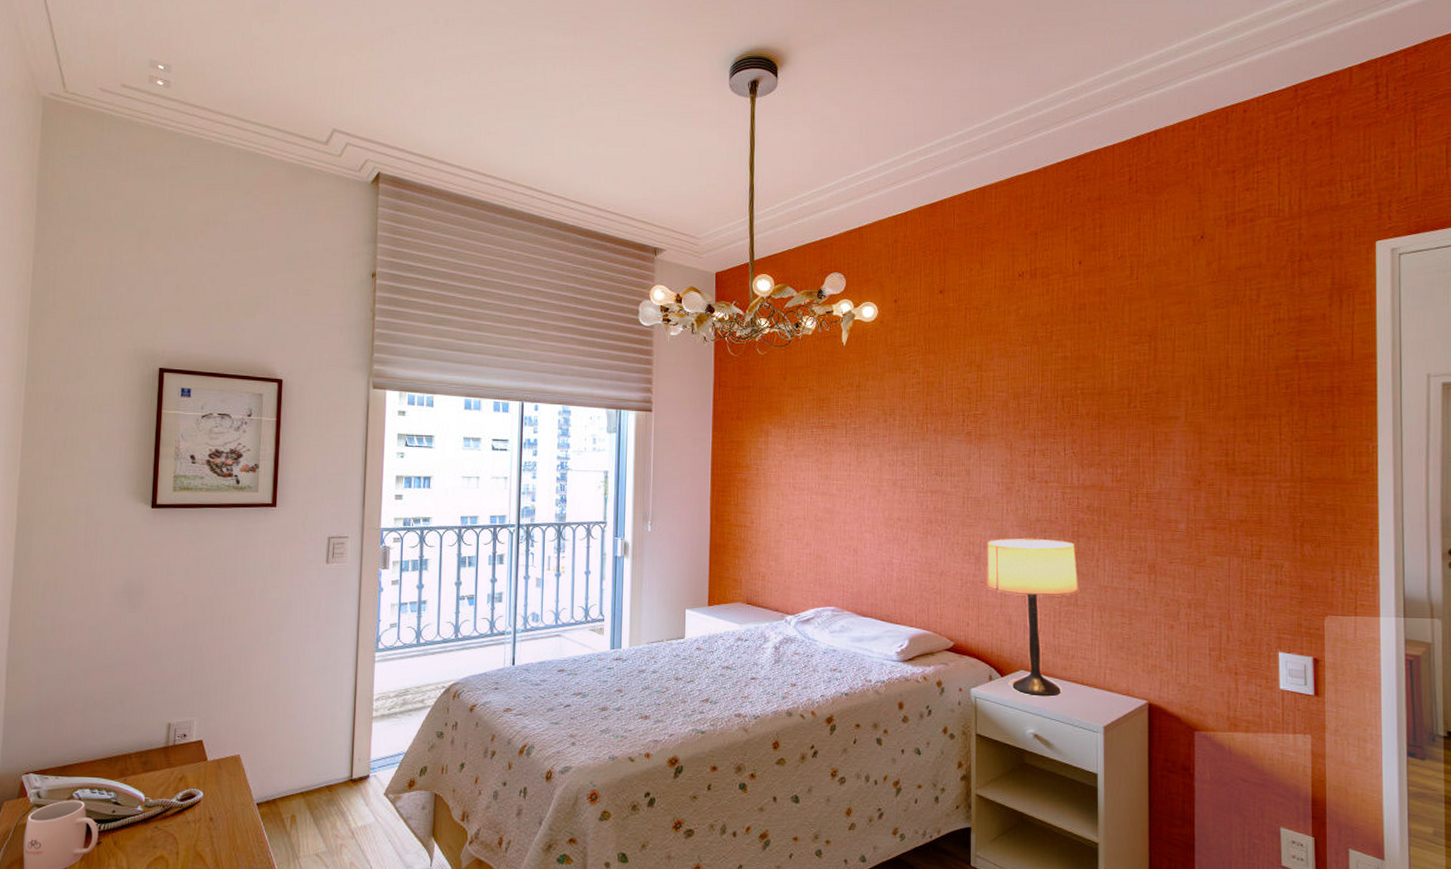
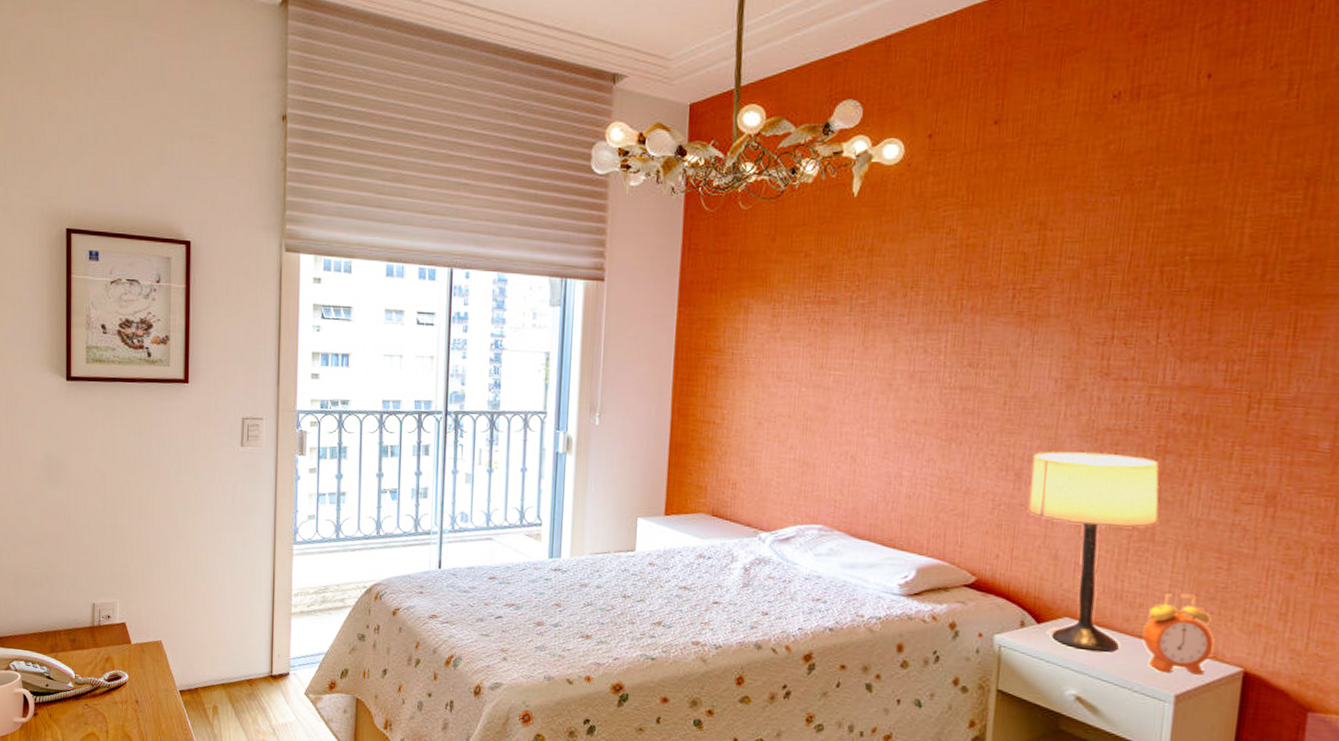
alarm clock: none [1076,646,1126,709] -> present [1142,594,1214,675]

